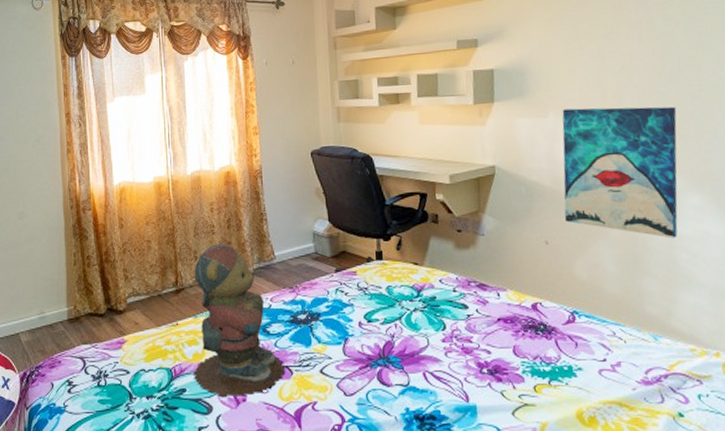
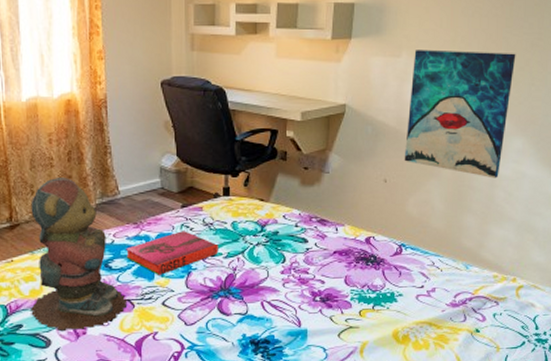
hardback book: none [283,295,375,341] -> present [126,231,218,275]

